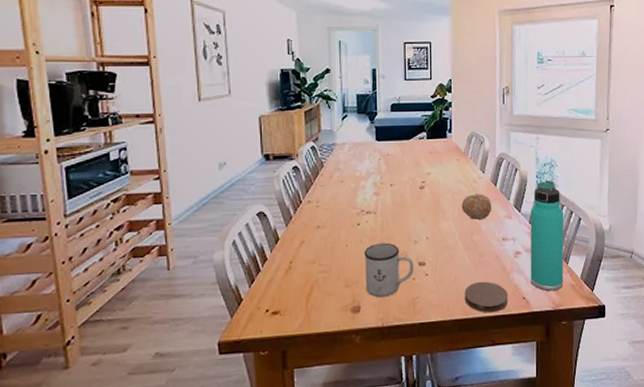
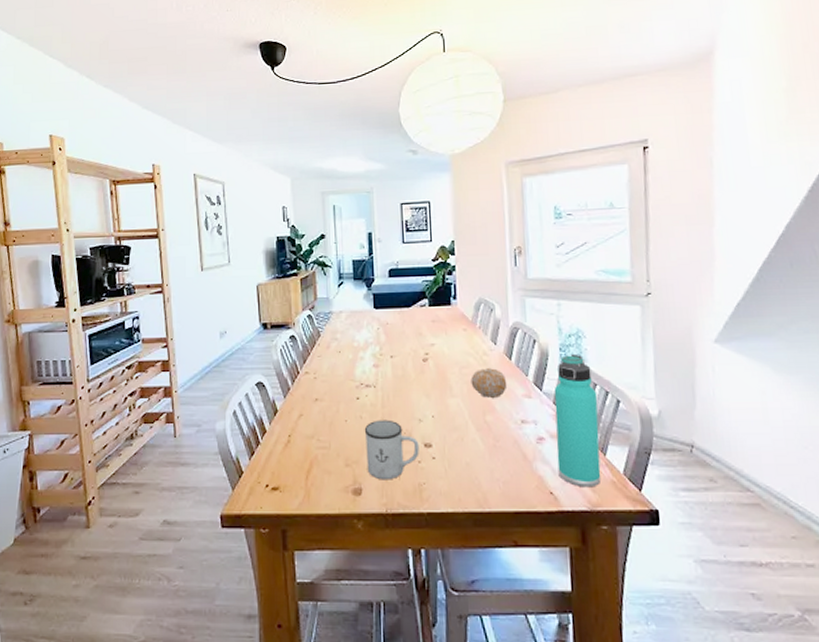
coaster: present [464,281,508,313] -> none [478,469,531,508]

